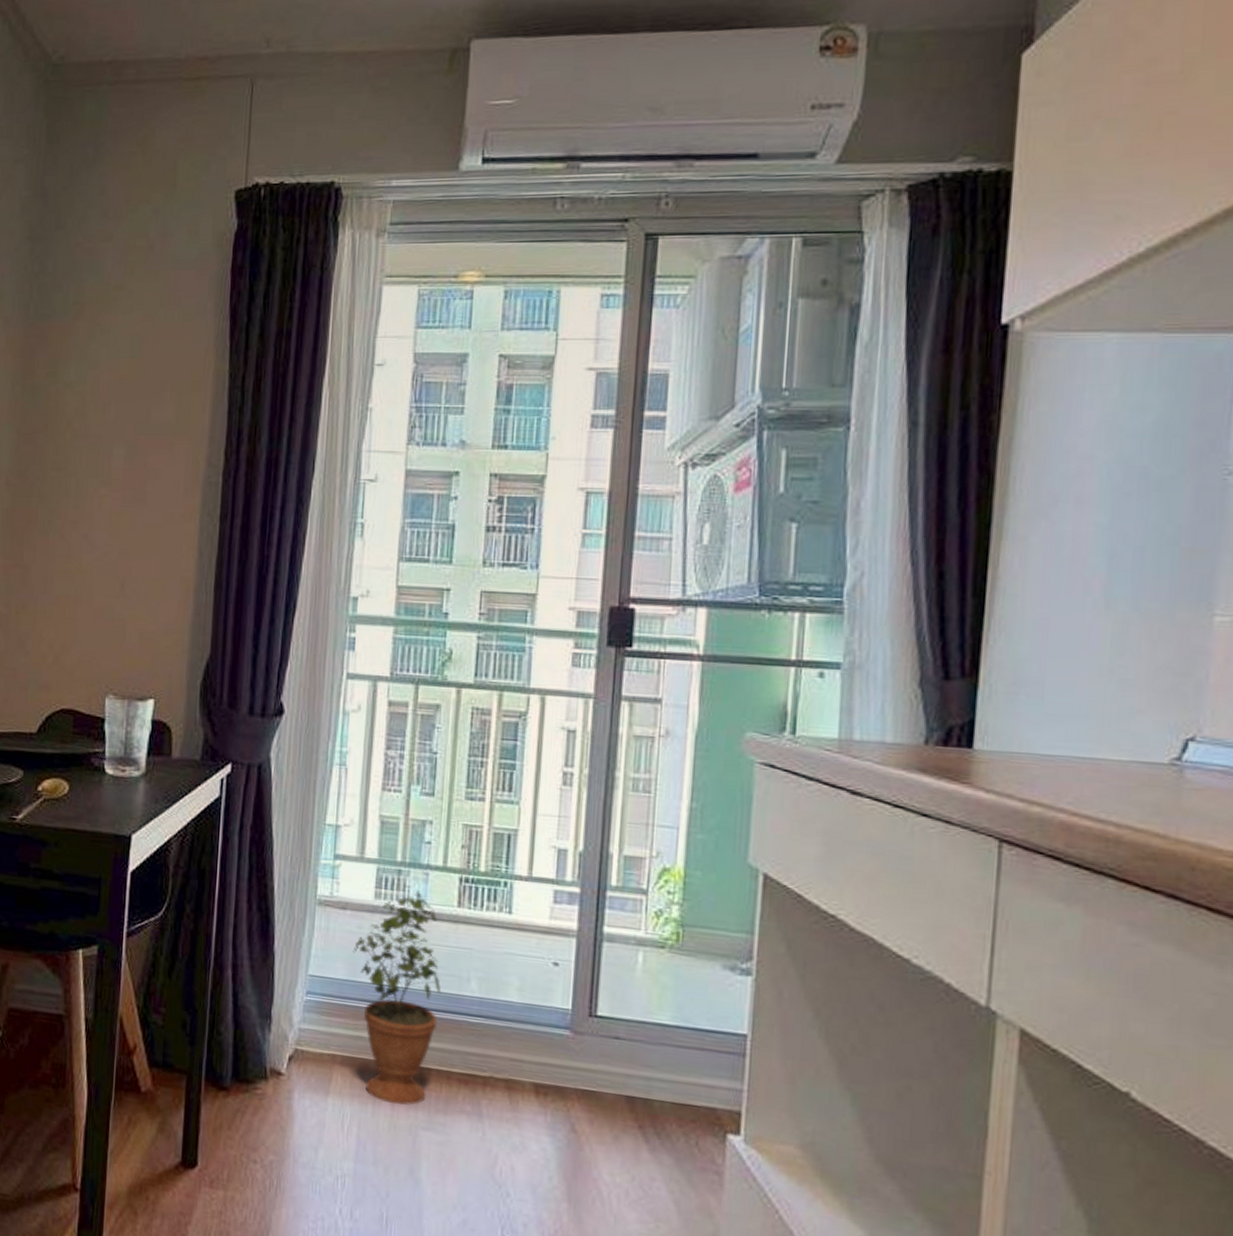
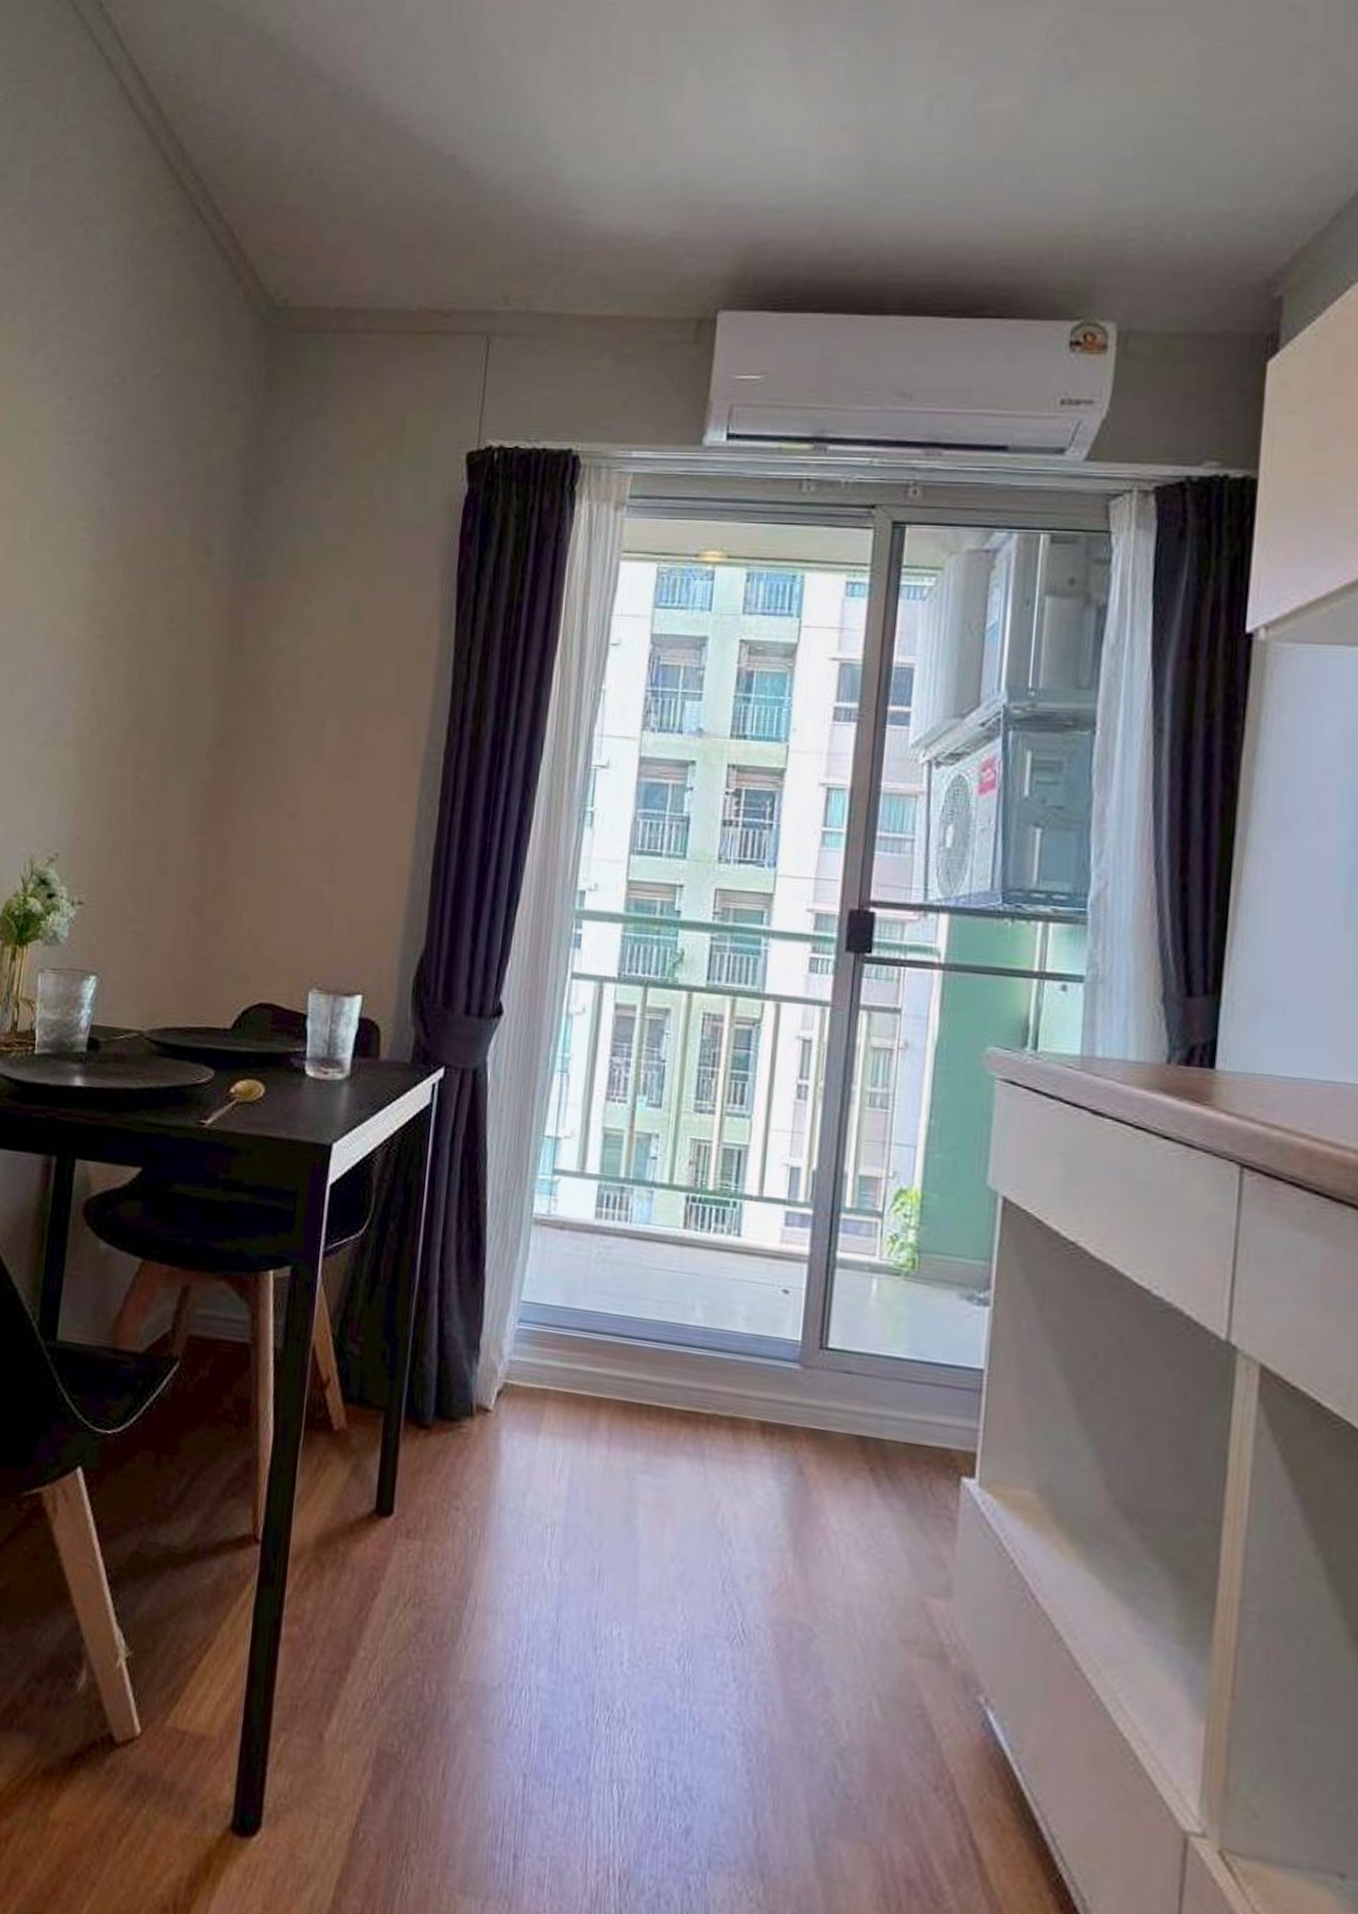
potted plant: present [352,885,442,1106] -> none [569,1203,664,1446]

